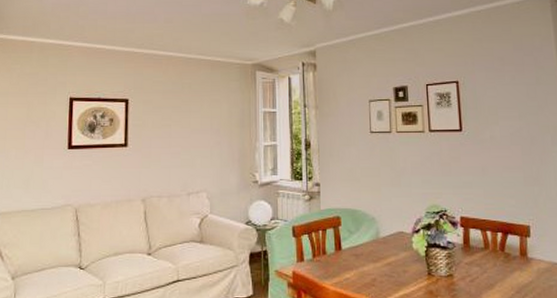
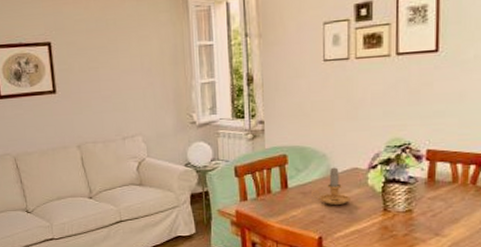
candle: none [363,230,398,269] -> present [312,167,351,206]

